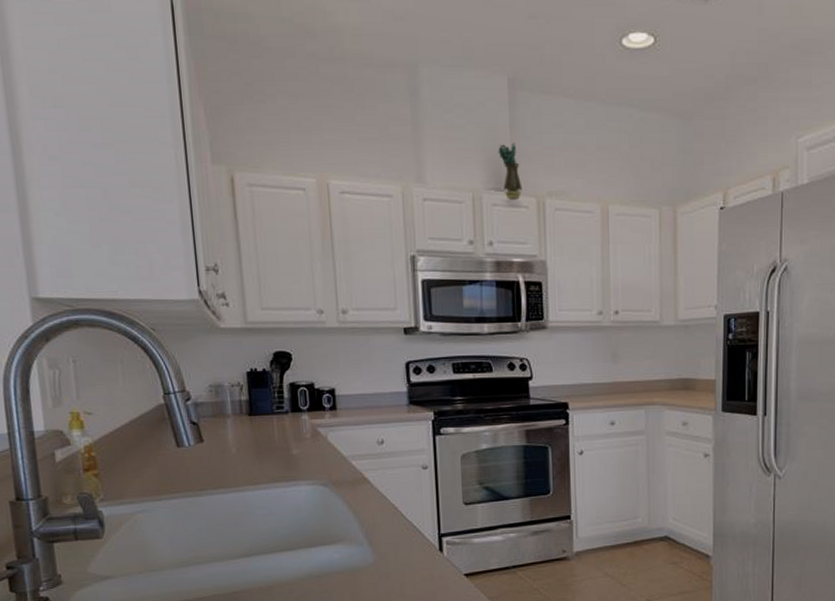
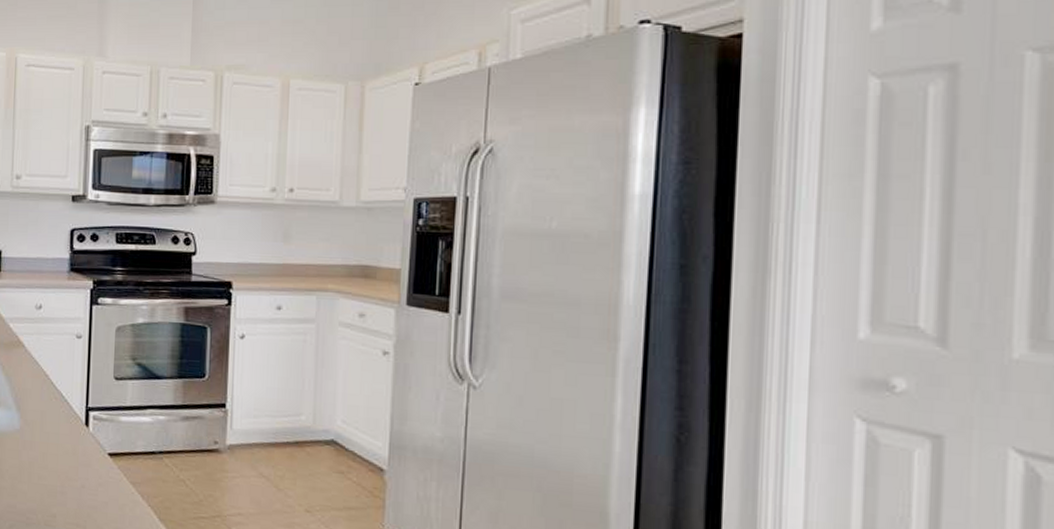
vase: present [498,142,523,200] -> none [179,18,201,73]

